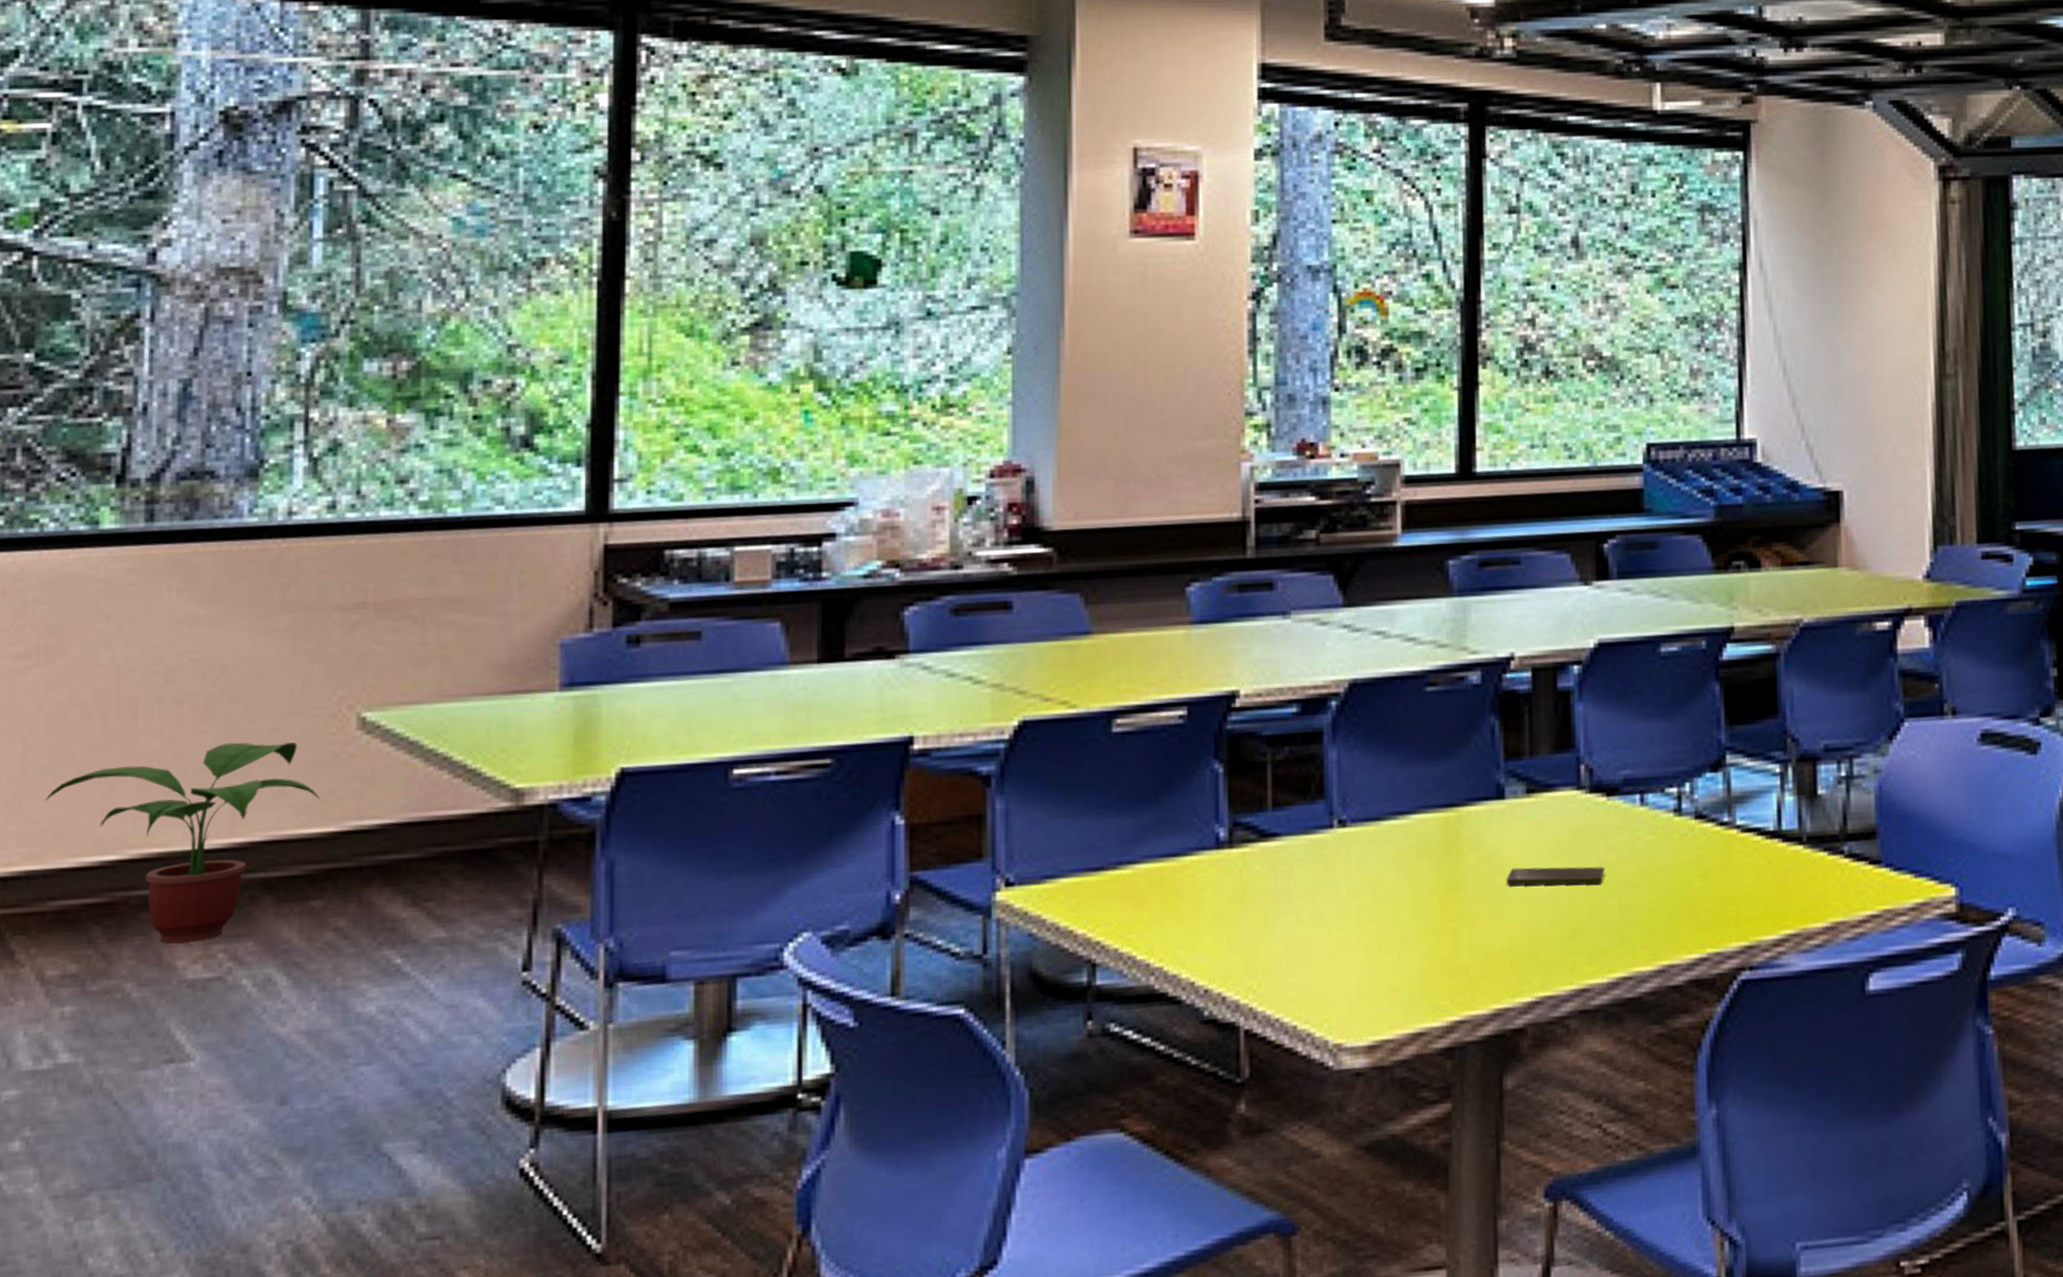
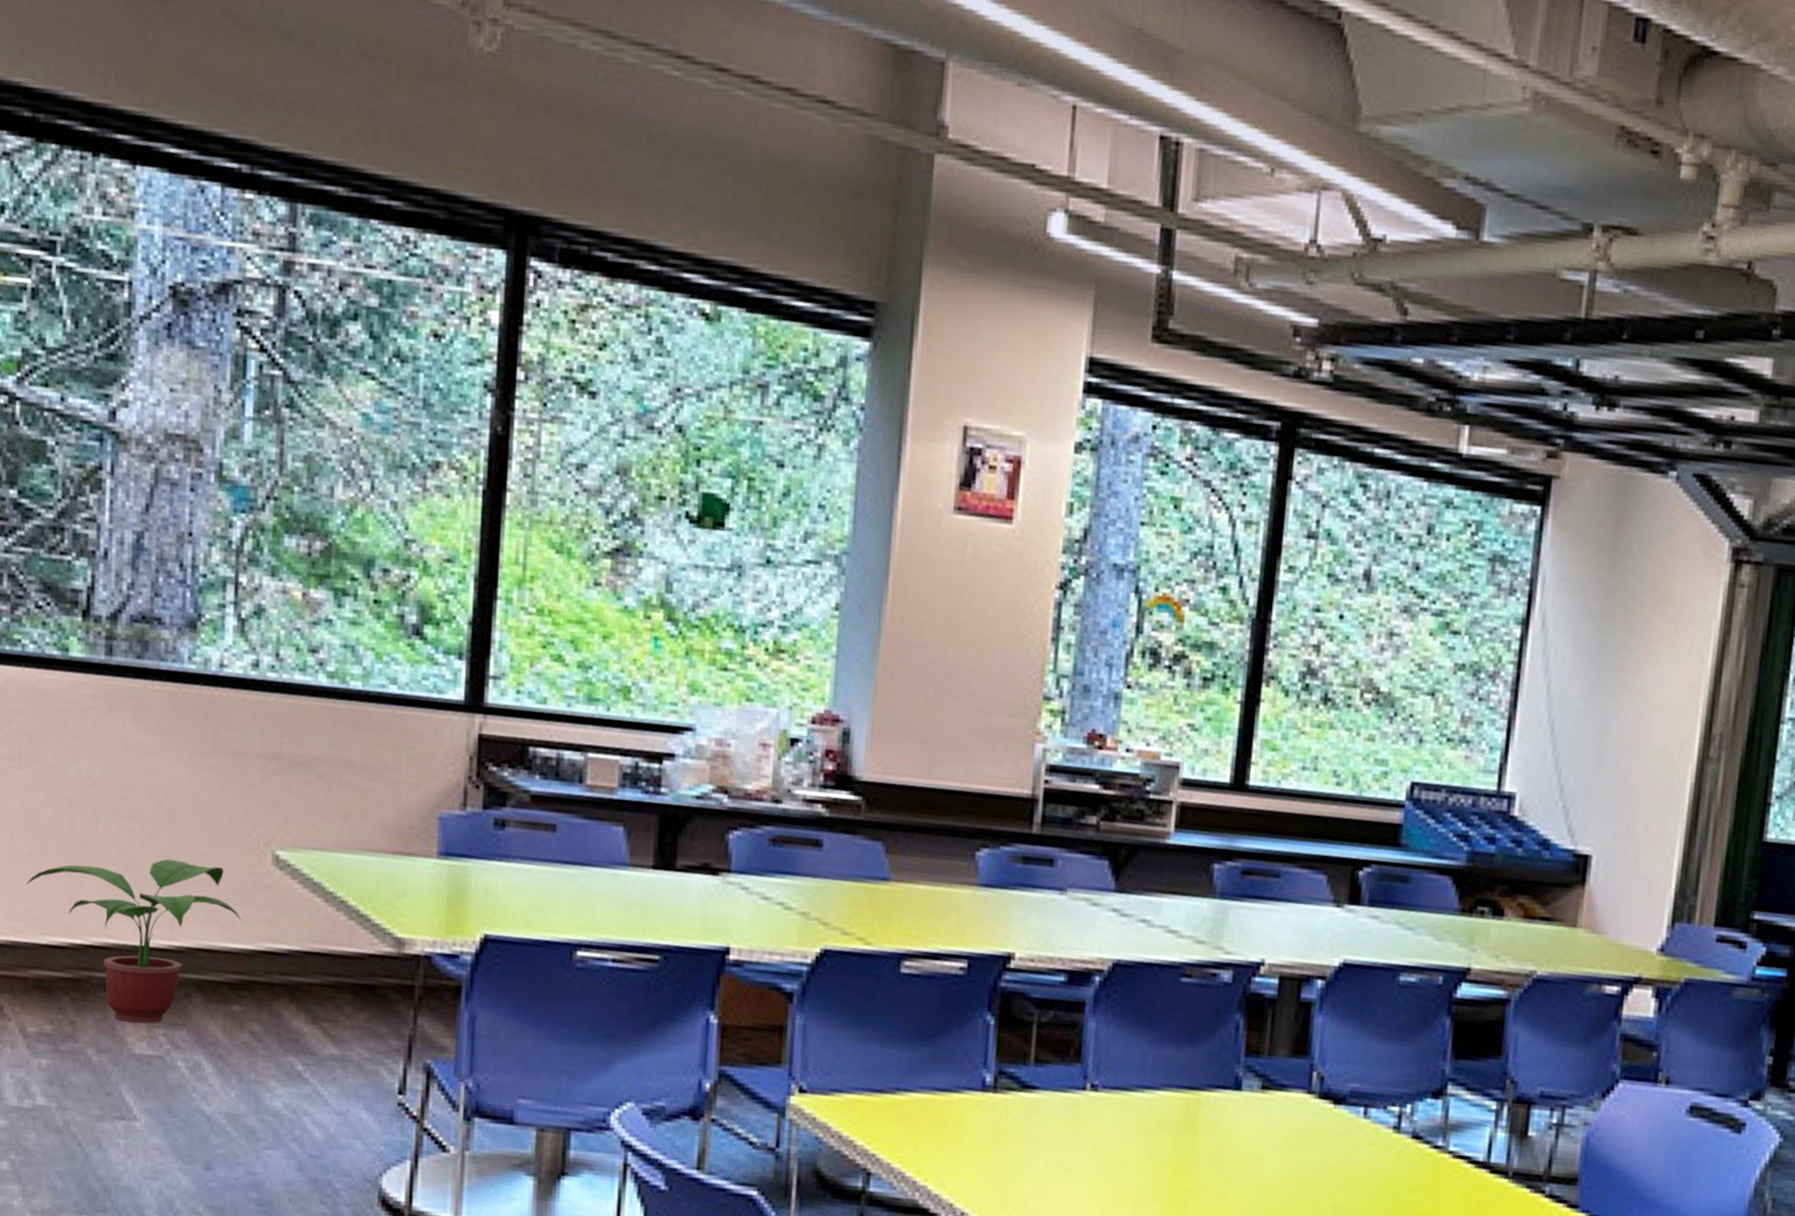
phone: present [1507,866,1605,886] -> none [1234,1154,1324,1182]

